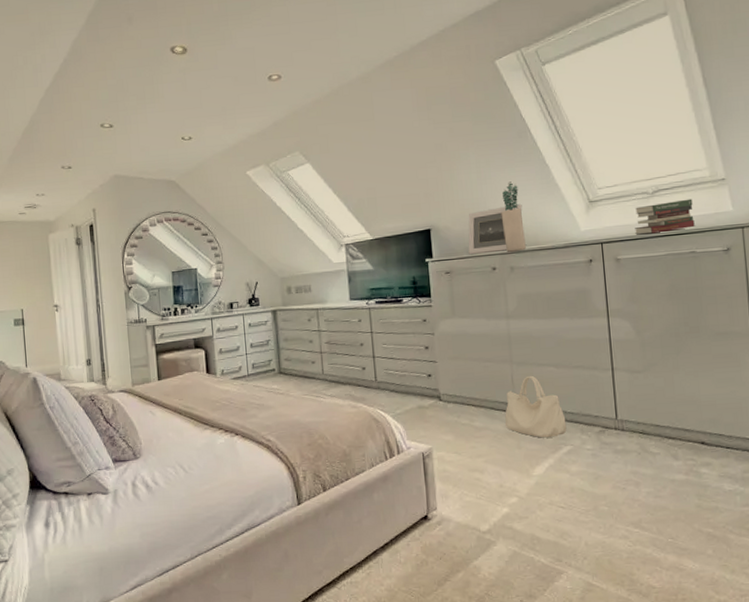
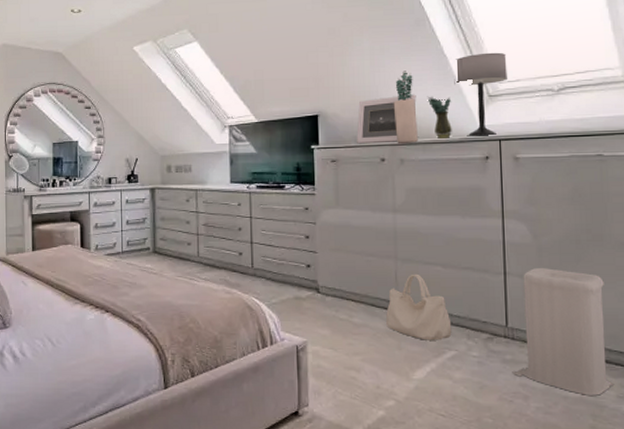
vase: none [532,204,557,246] -> present [427,96,452,140]
table lamp: none [556,159,606,242] -> present [454,52,507,137]
laundry basket: none [623,361,715,477] -> present [512,267,613,396]
books: present [635,198,695,235] -> none [537,98,603,134]

